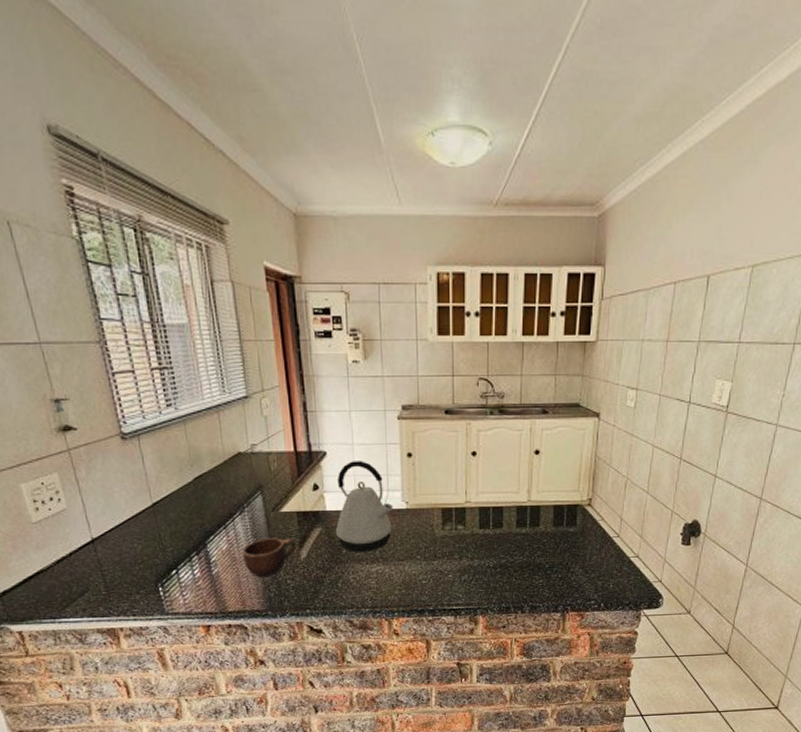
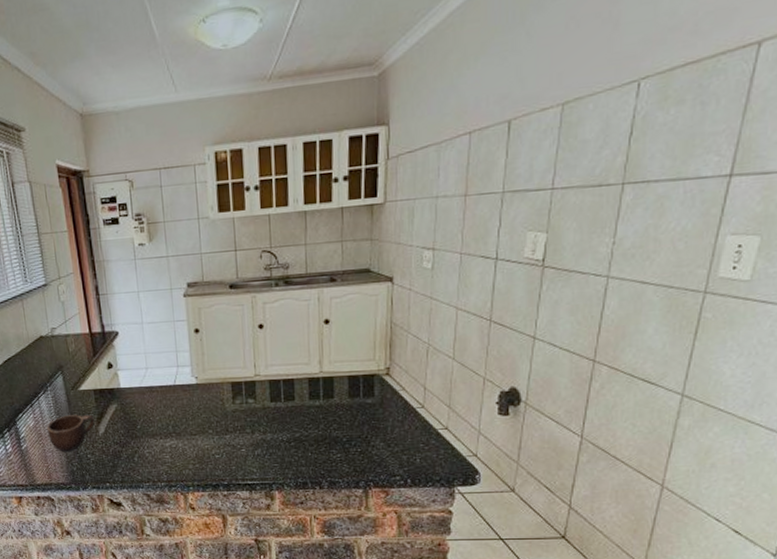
kettle: present [335,461,394,552] -> none [129,339,184,427]

